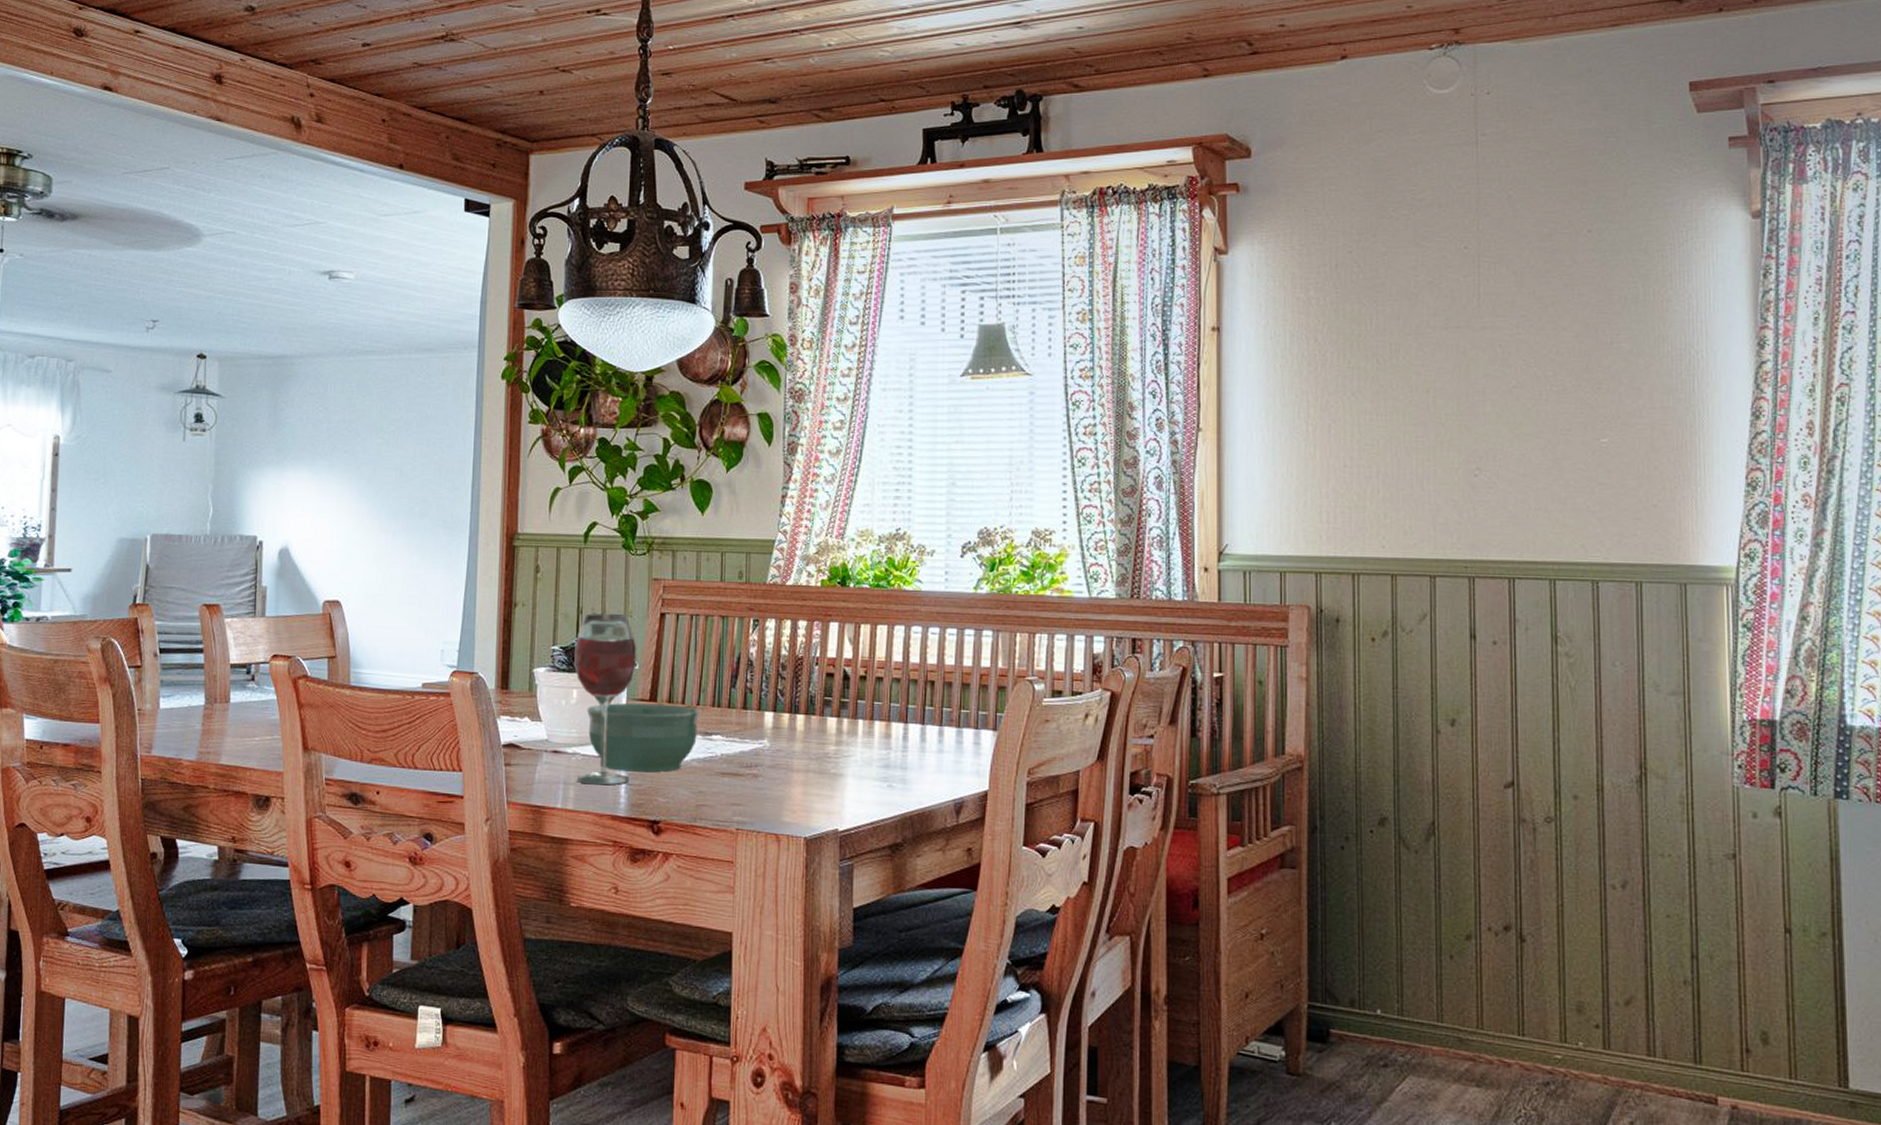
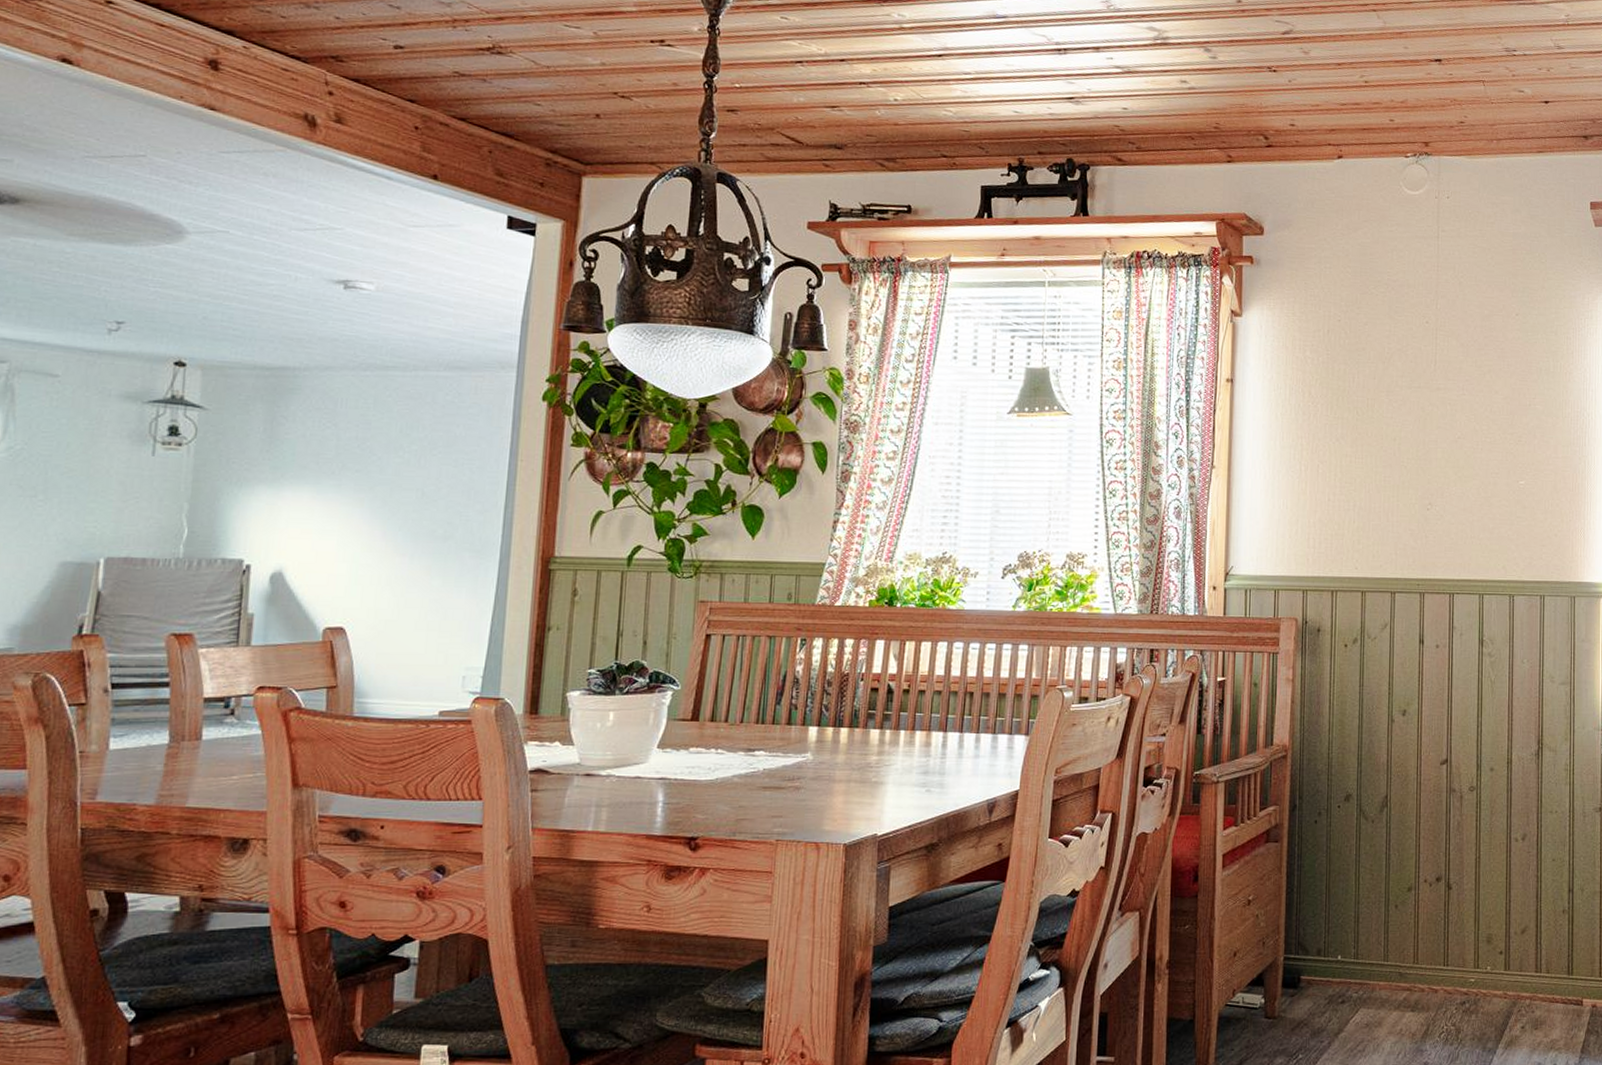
wineglass: present [574,613,637,785] -> none [611,636,680,806]
bowl: present [586,703,700,773] -> none [623,723,744,791]

